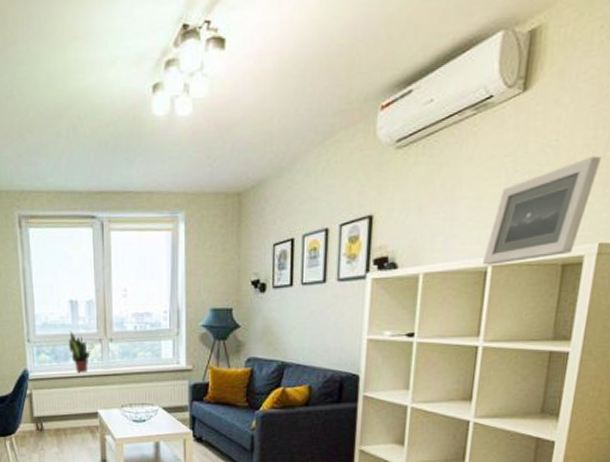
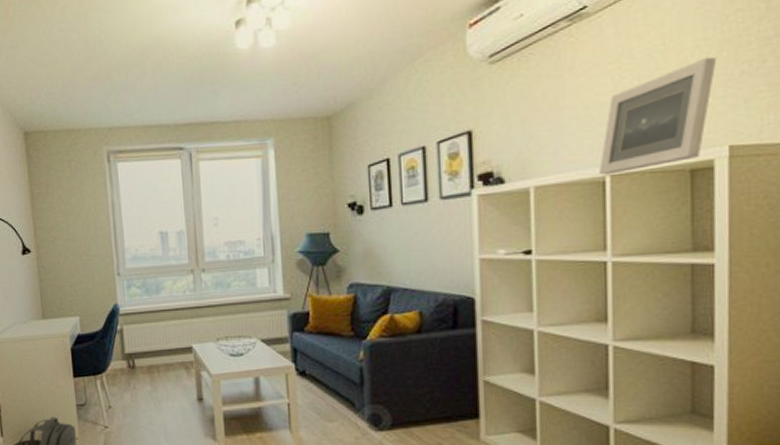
potted plant: present [68,331,95,374] -> none [159,262,187,307]

